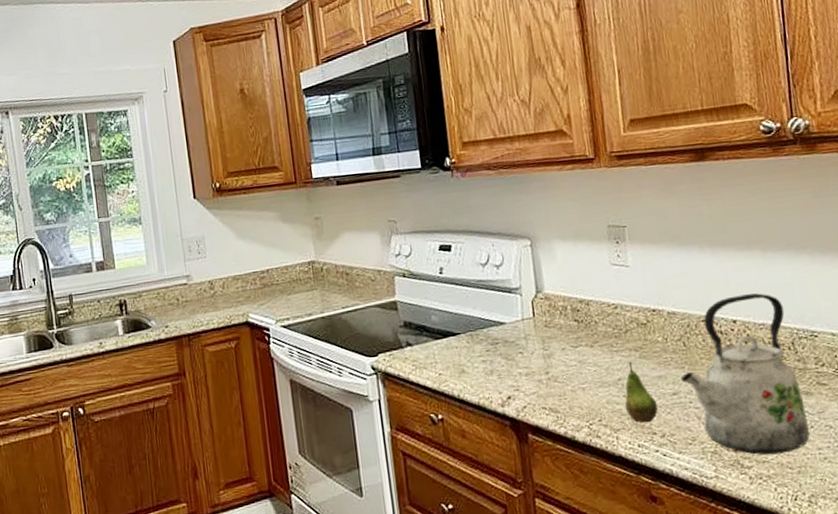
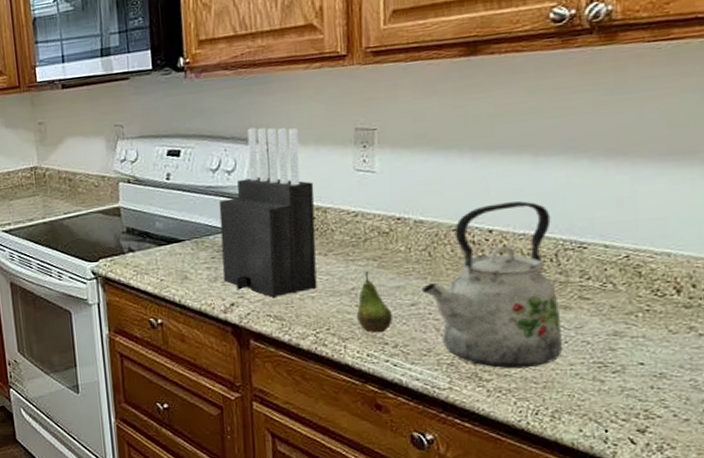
knife block: none [490,224,587,390] -> present [218,127,317,298]

